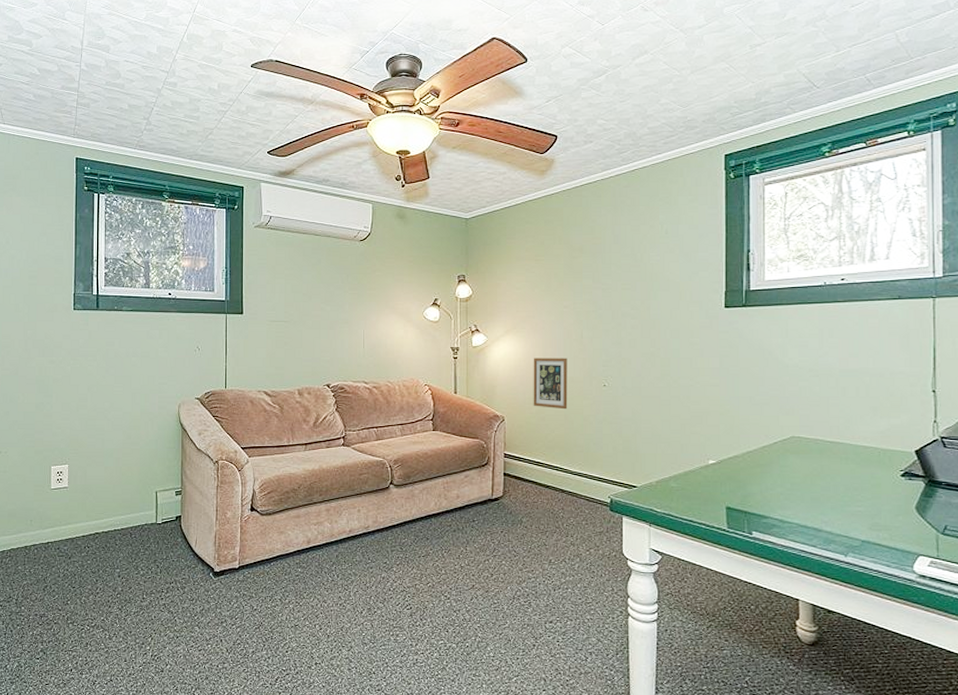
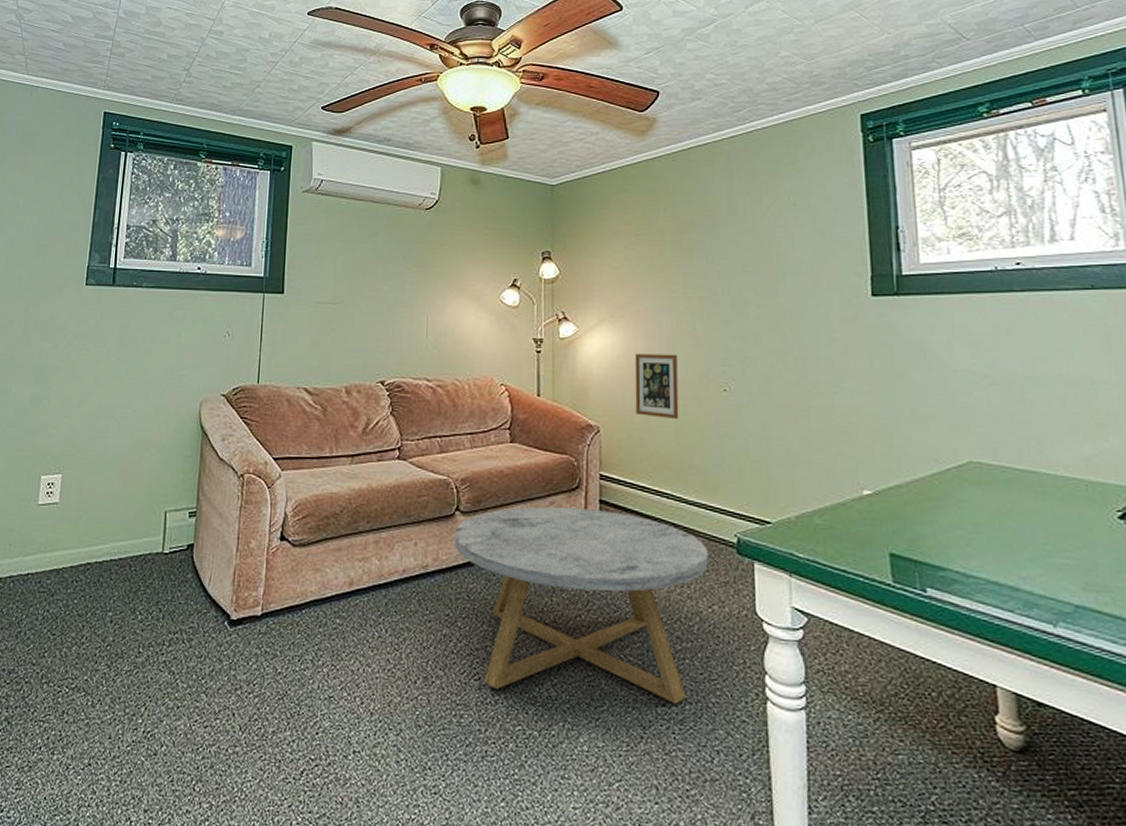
coffee table: none [389,480,588,621] -> present [454,506,708,704]

